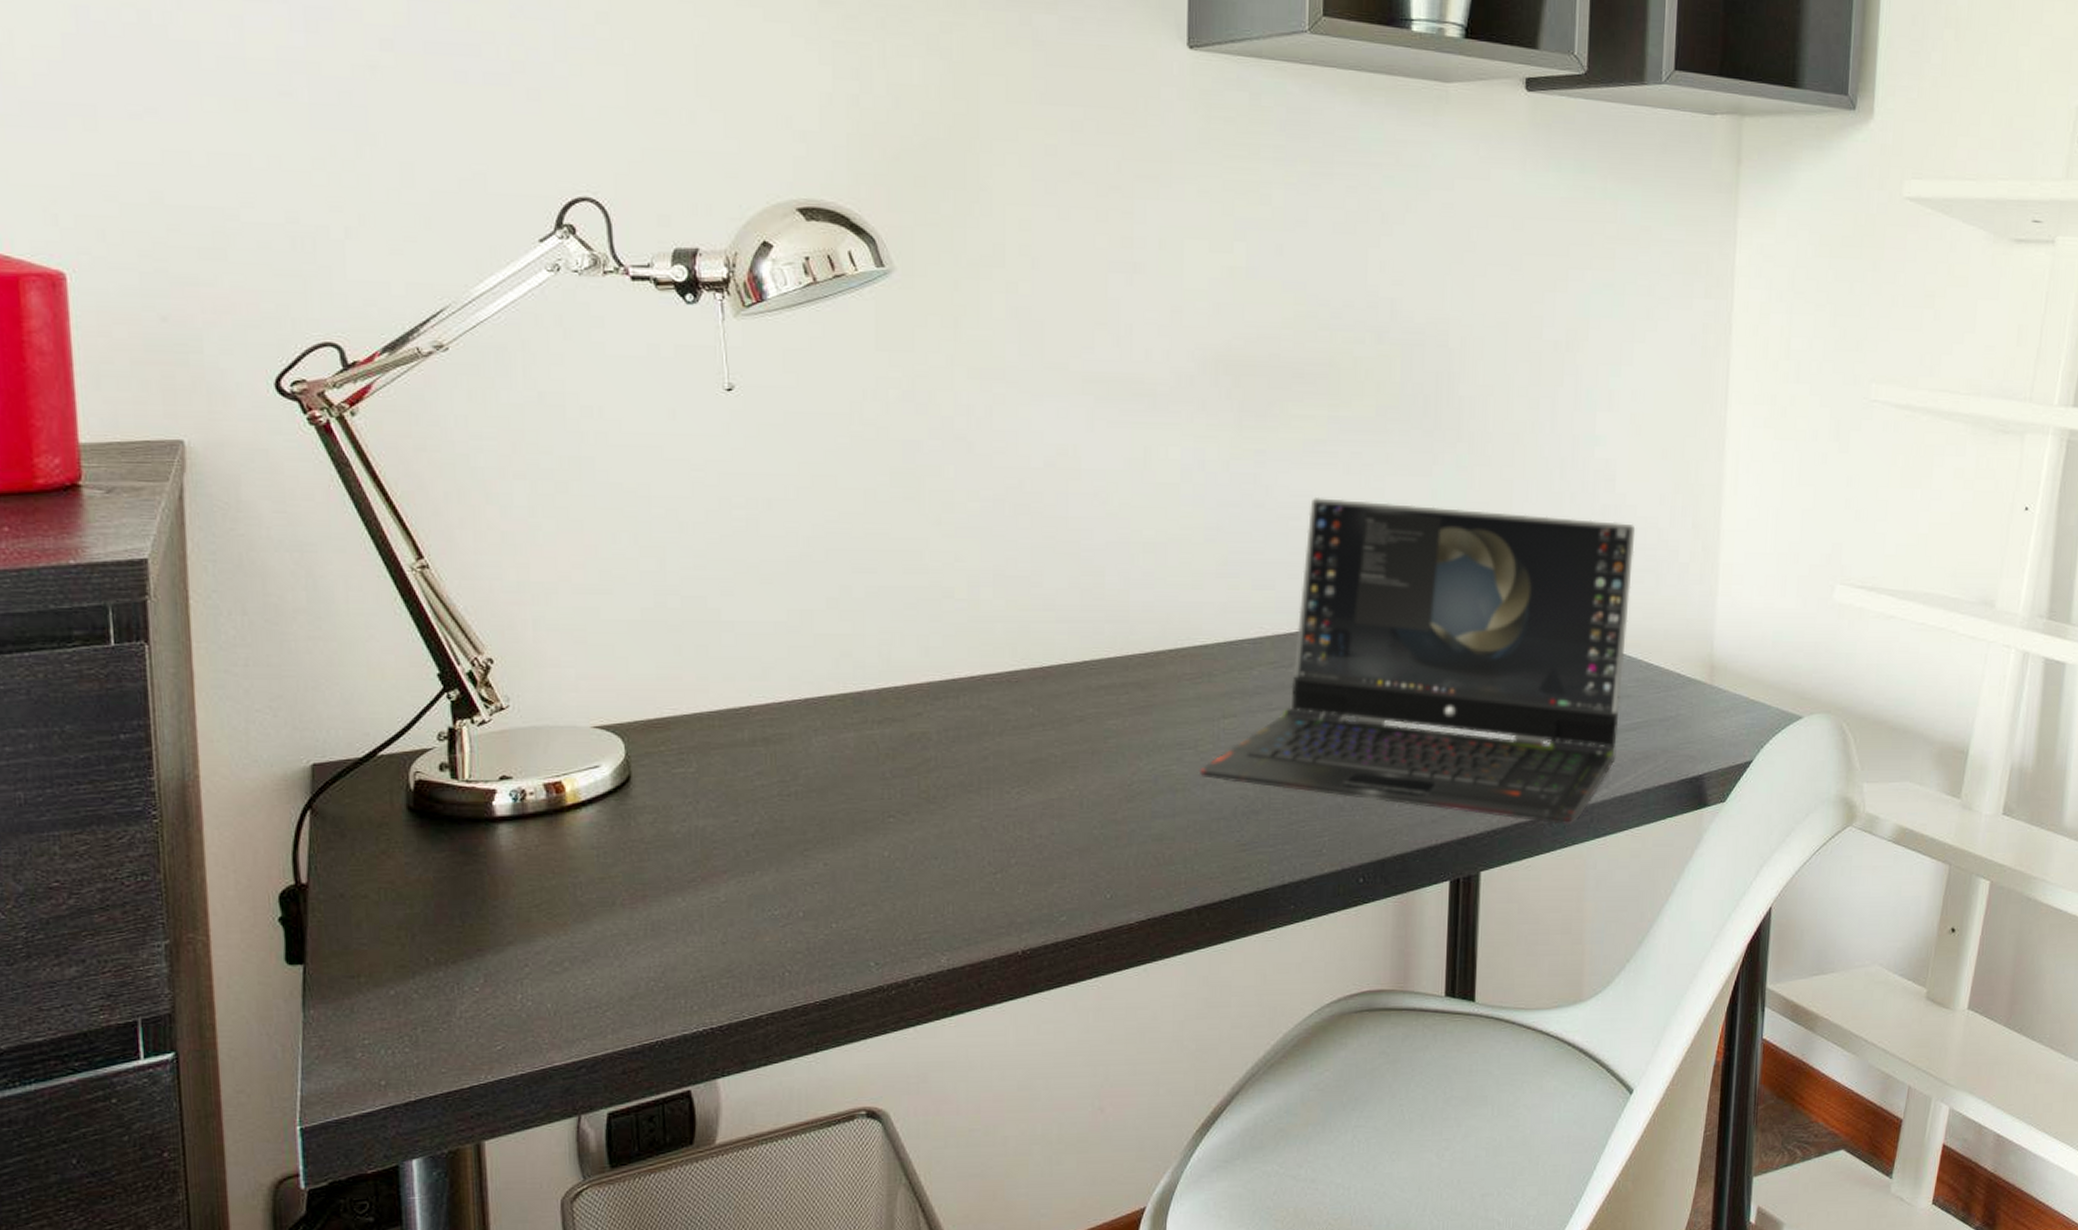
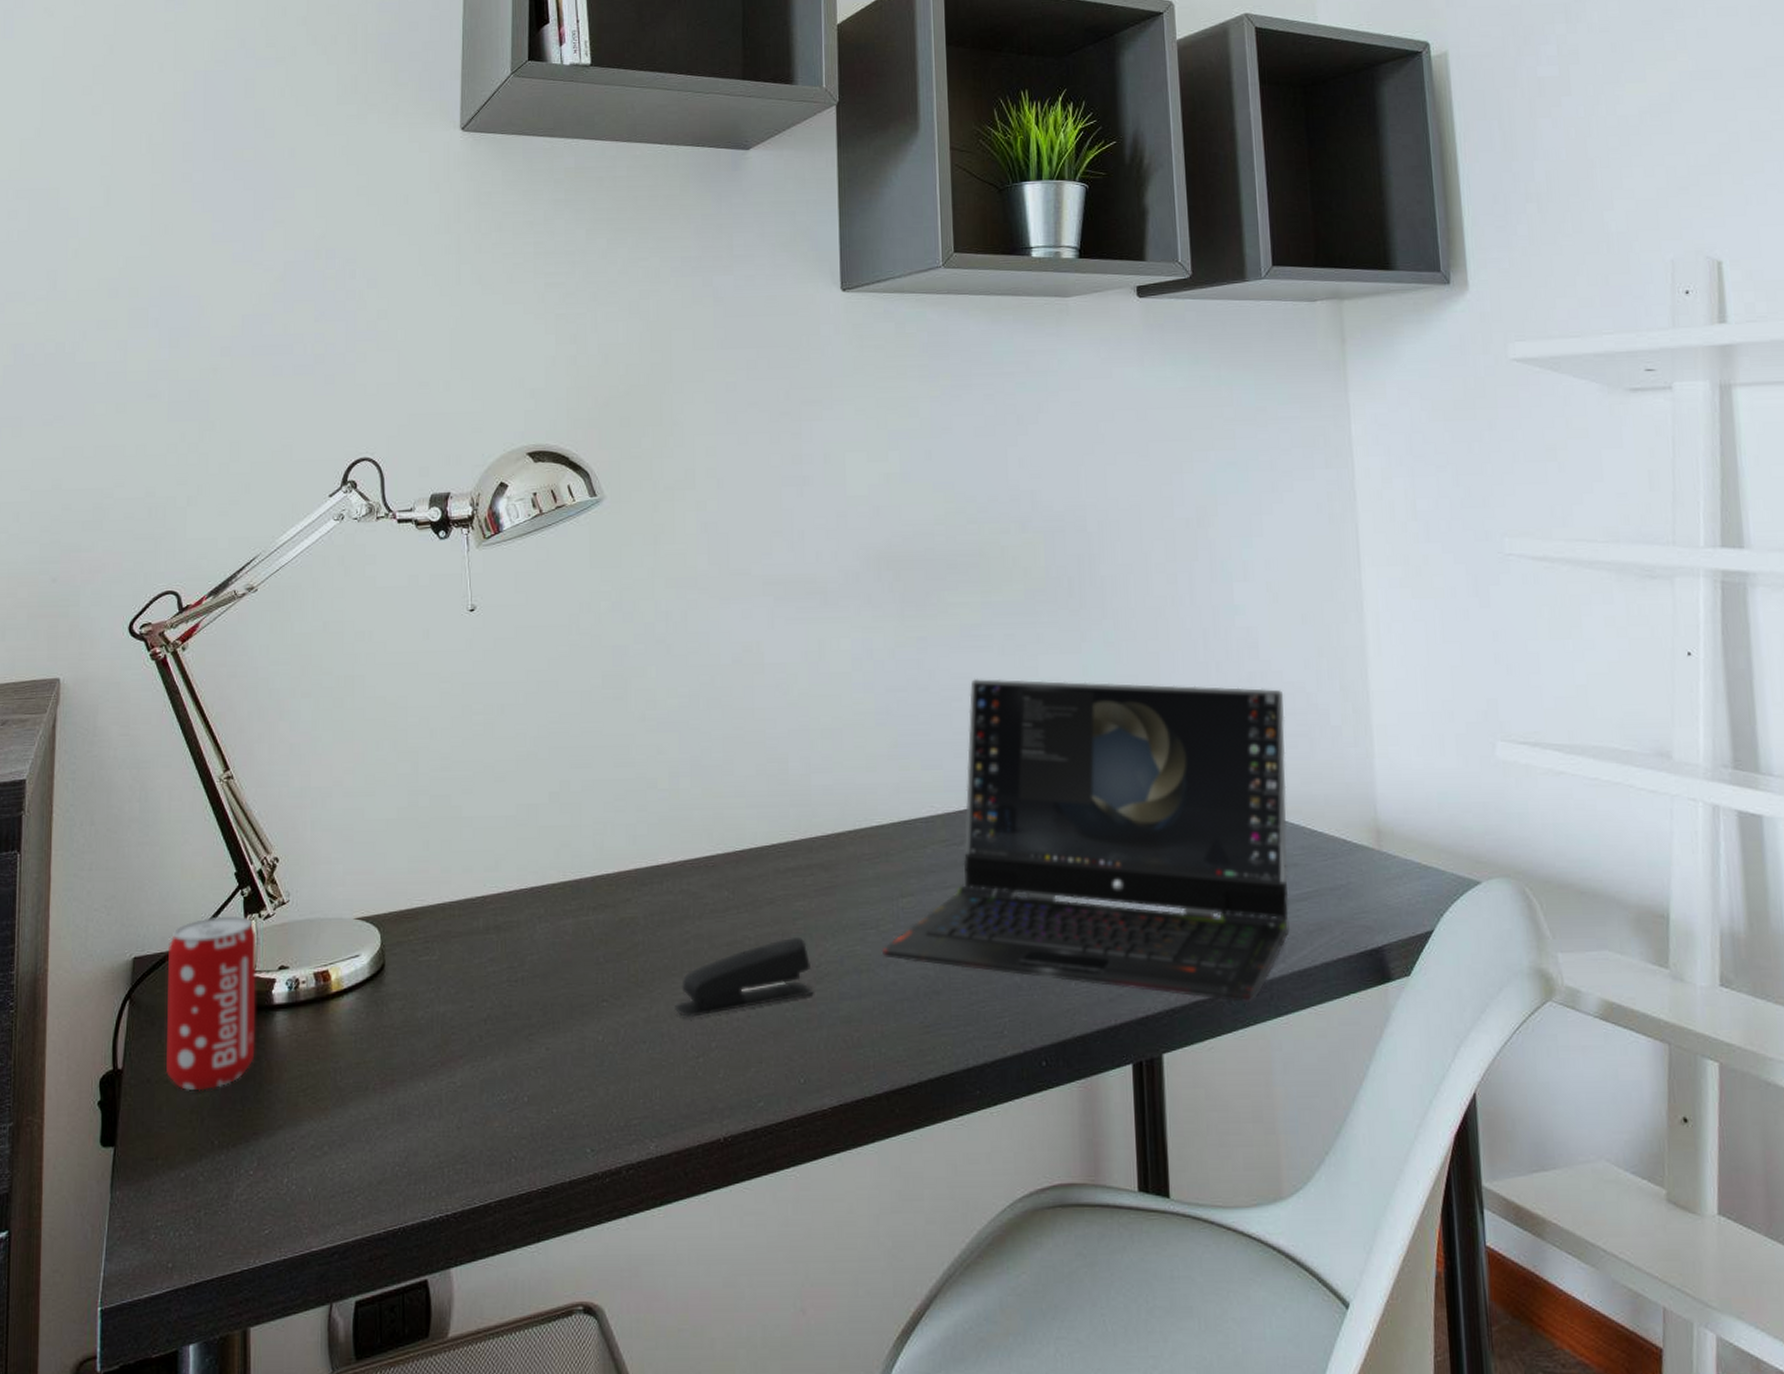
beverage can: none [355,720,475,907] -> present [166,915,257,1091]
stapler: none [971,756,1124,835] -> present [675,938,814,1018]

